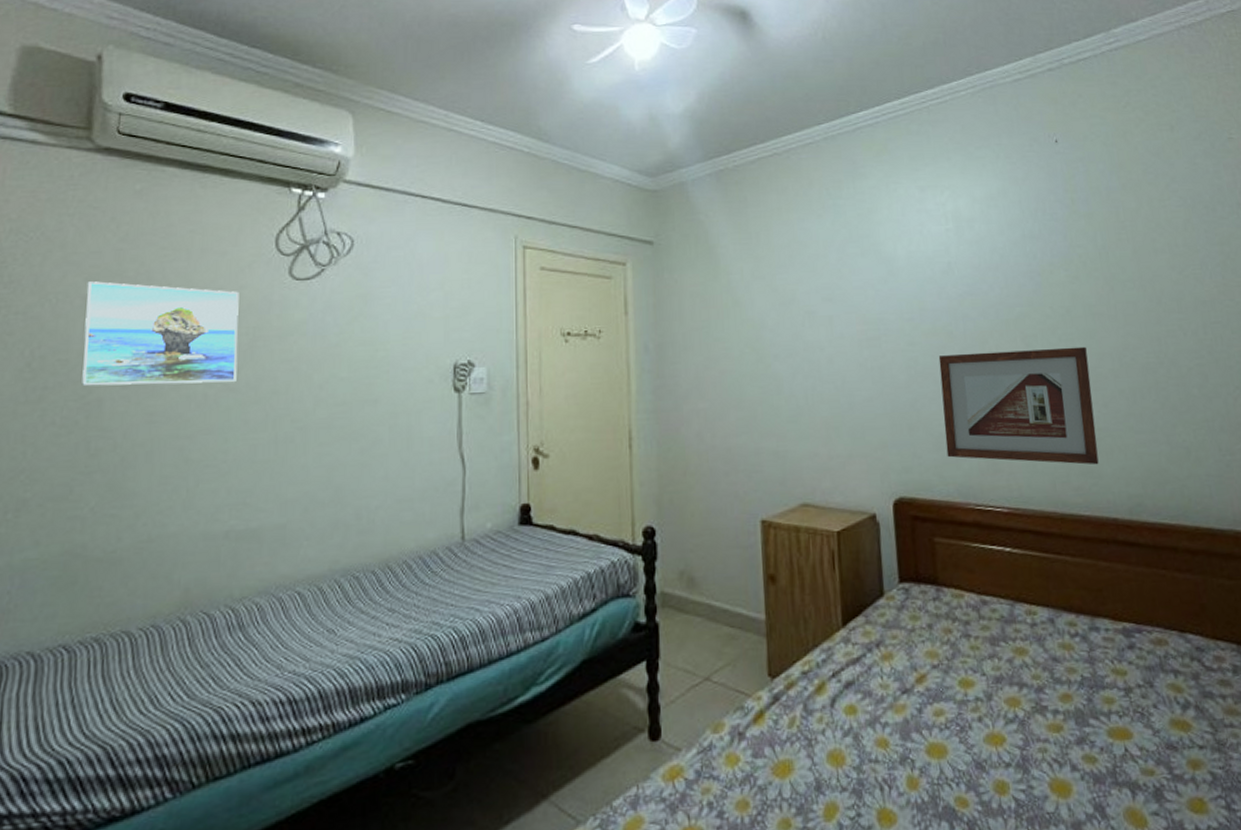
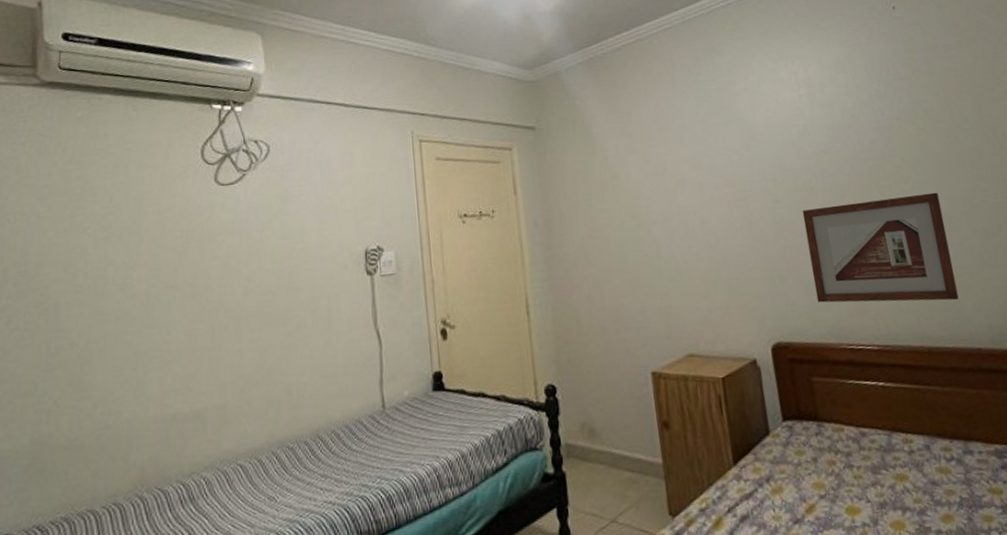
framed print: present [82,281,239,386] -> none [40,199,175,293]

